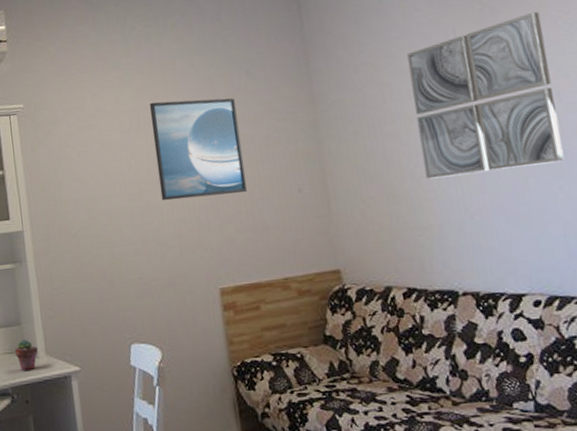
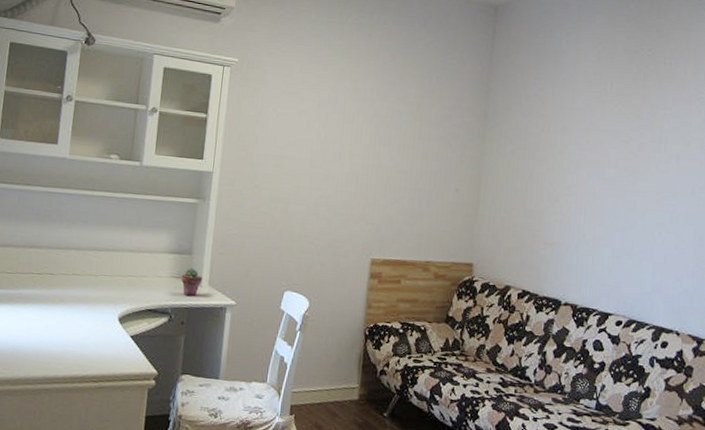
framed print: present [149,98,247,201] -> none [340,85,422,182]
wall art: present [406,11,565,179] -> none [559,85,680,213]

